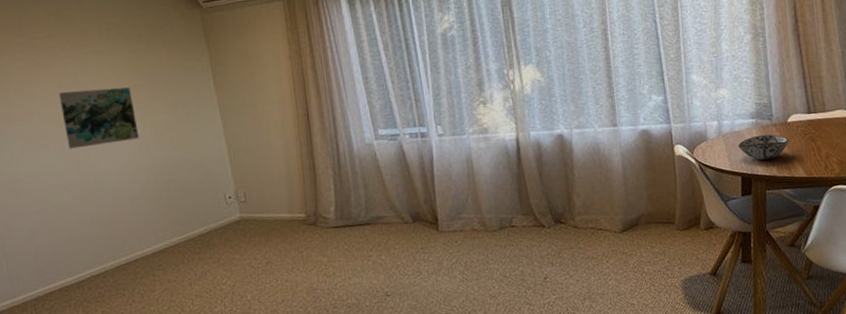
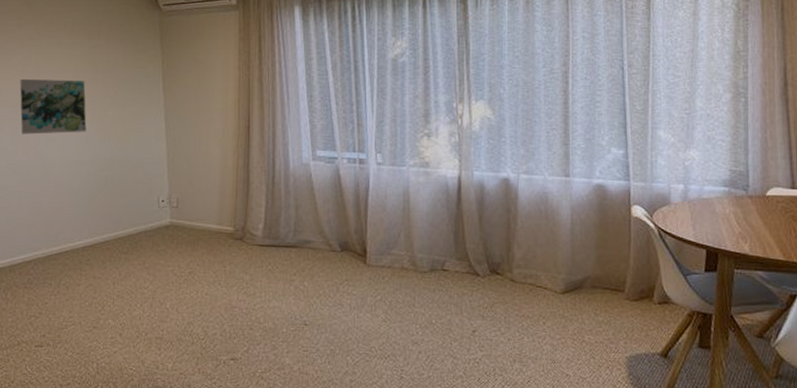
decorative bowl: present [737,134,789,160] -> none [705,206,766,234]

